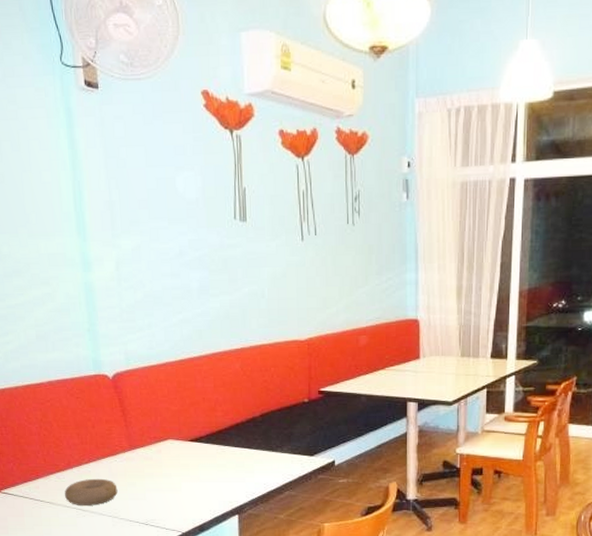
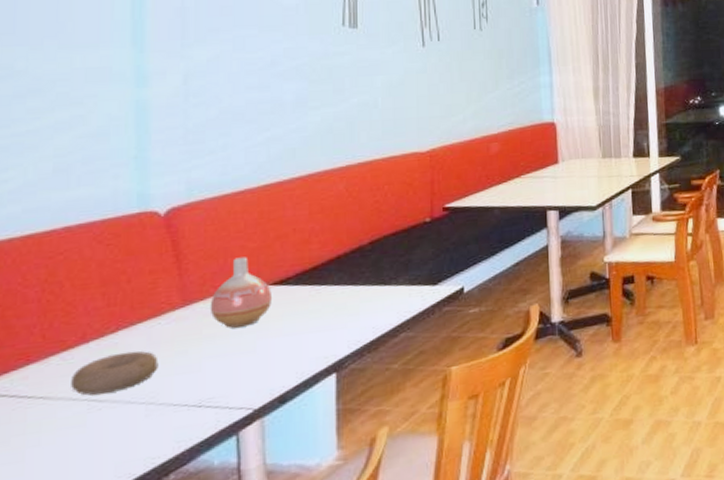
vase: none [148,417,190,471] -> present [210,257,271,328]

